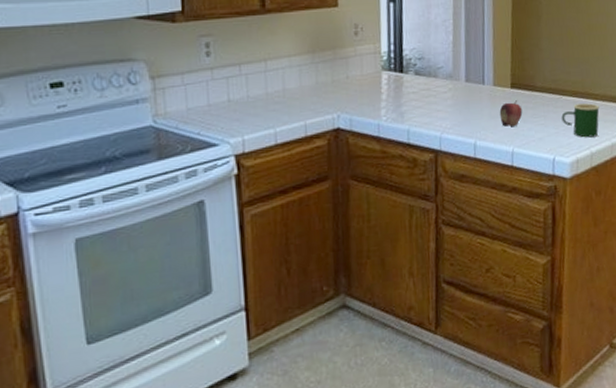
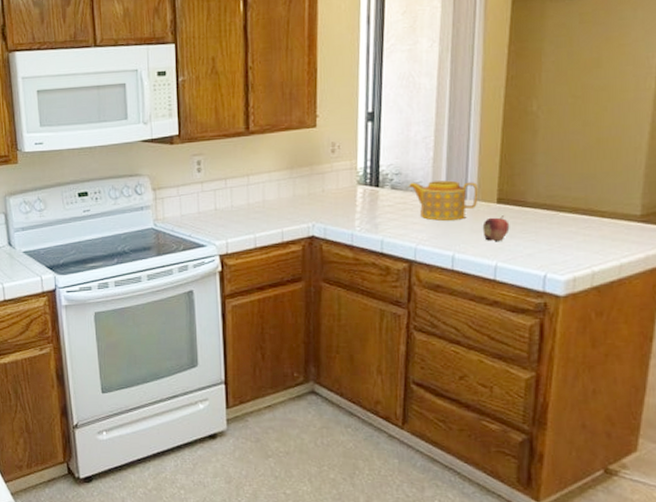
teapot: none [430,65,495,108] -> present [408,180,478,221]
mug: present [561,103,599,138] -> none [557,220,606,256]

